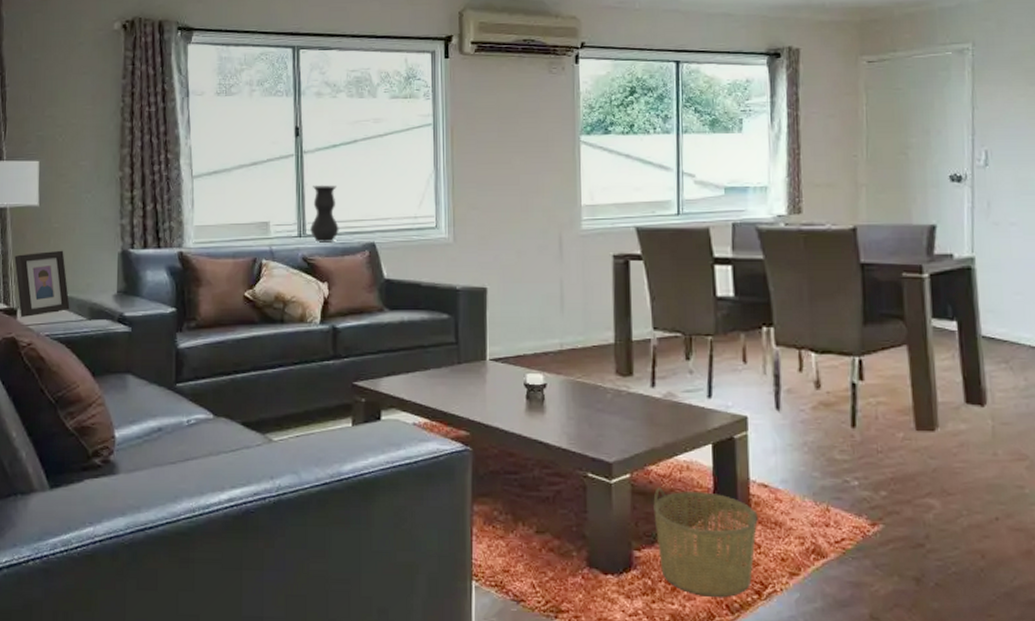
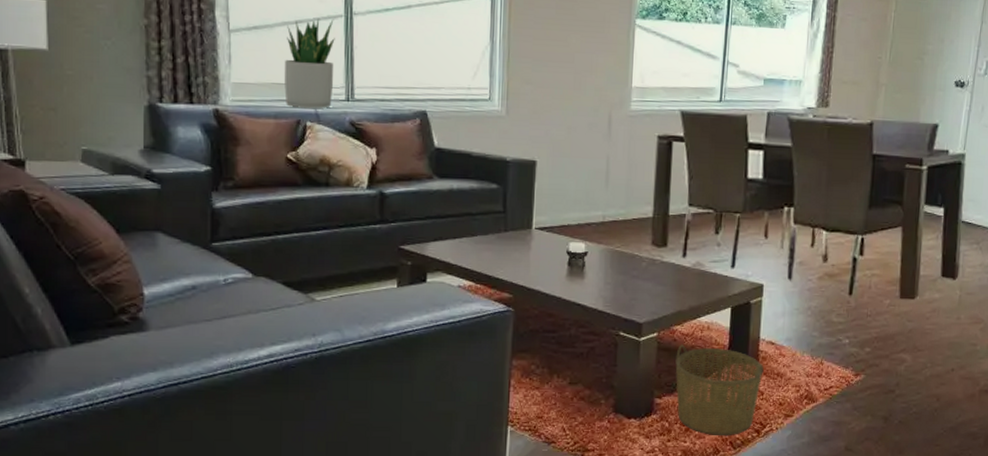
picture frame: present [14,250,70,318] -> none [20,99,89,170]
planter: none [242,159,287,247] -> present [284,18,335,109]
vase: present [310,185,339,243] -> none [359,49,390,108]

